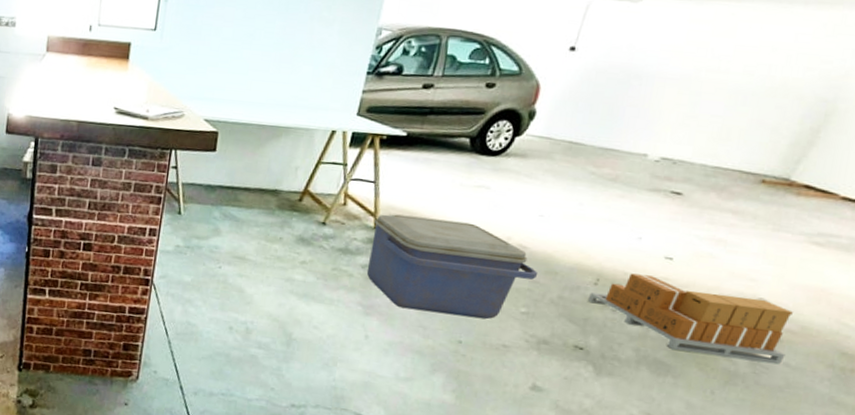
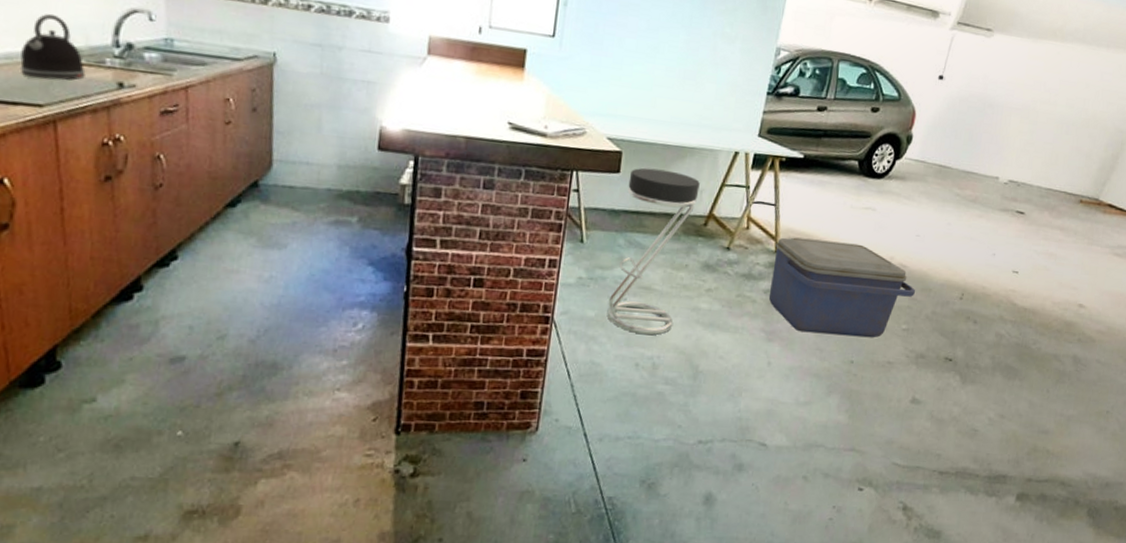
bar stool: none [203,146,295,302] -> present [607,167,700,335]
cardboard boxes: present [587,273,793,364] -> none [955,287,1102,361]

